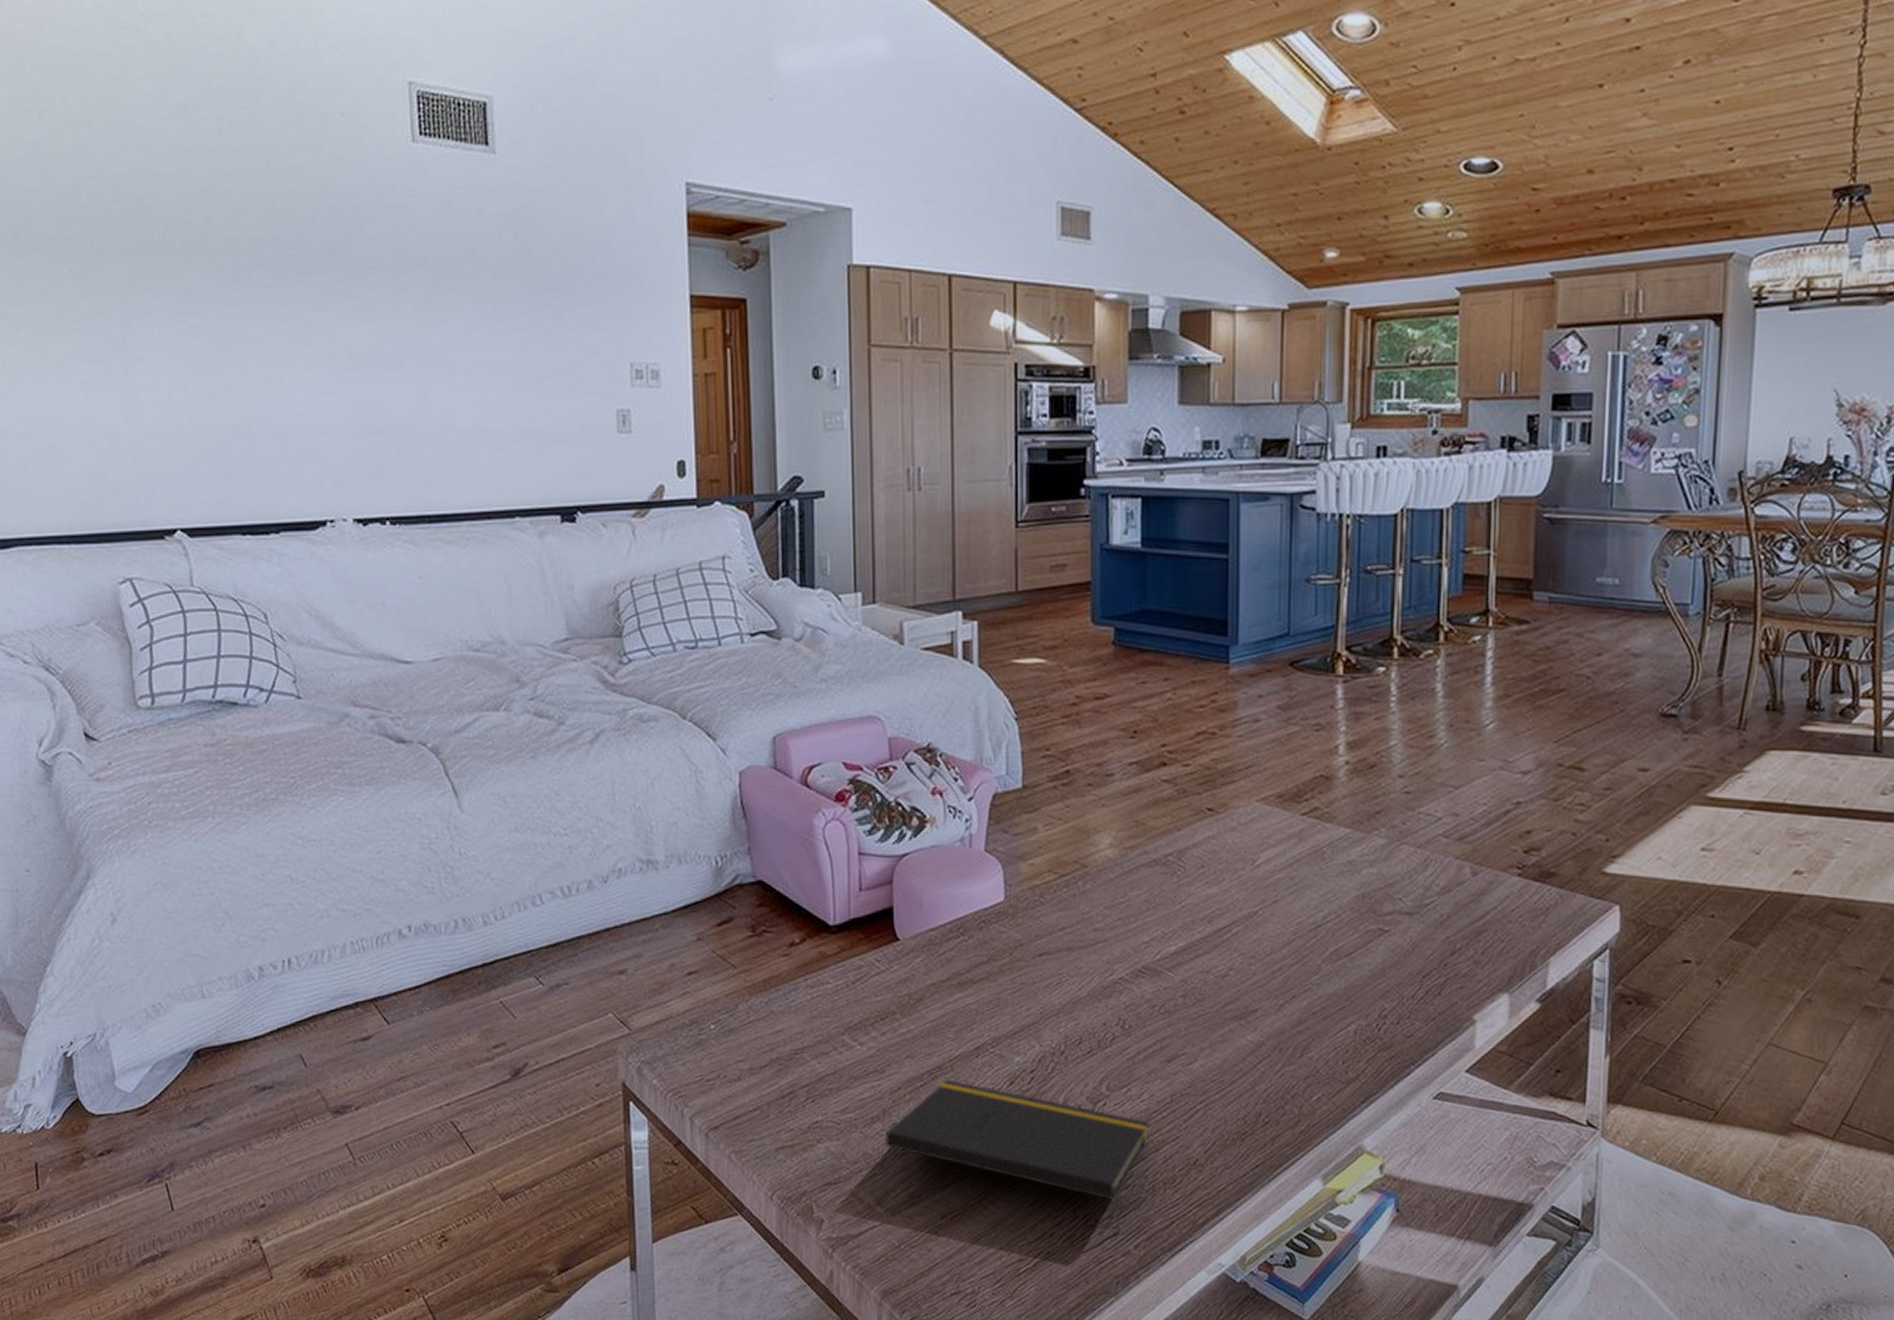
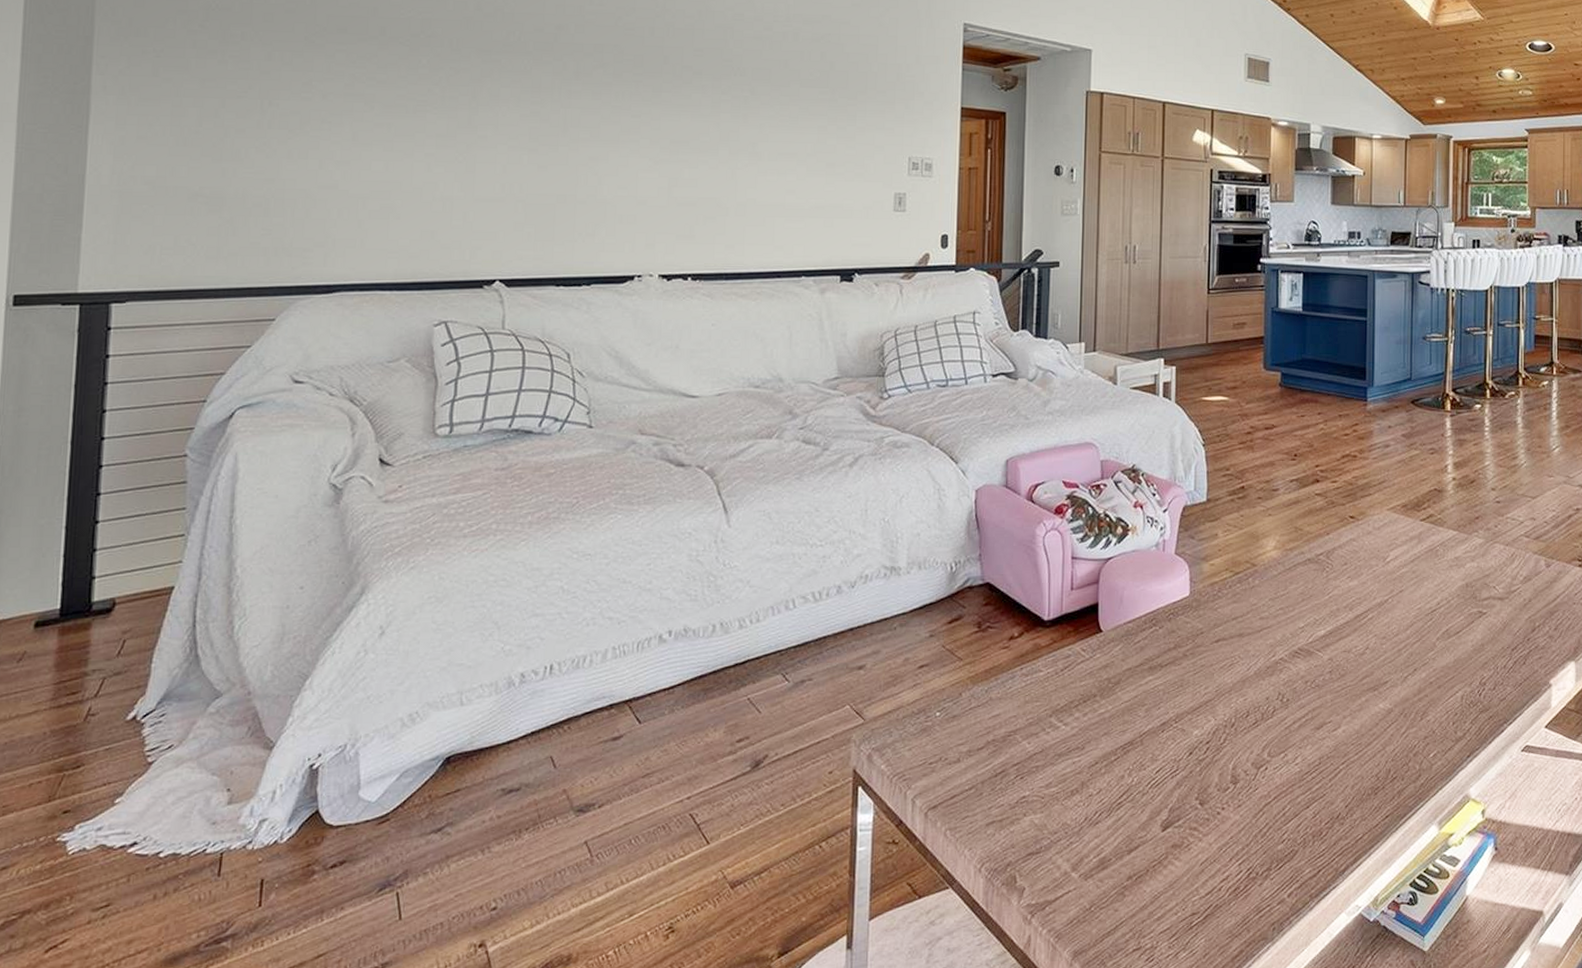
notepad: present [884,1079,1150,1232] -> none [1081,753,1302,883]

